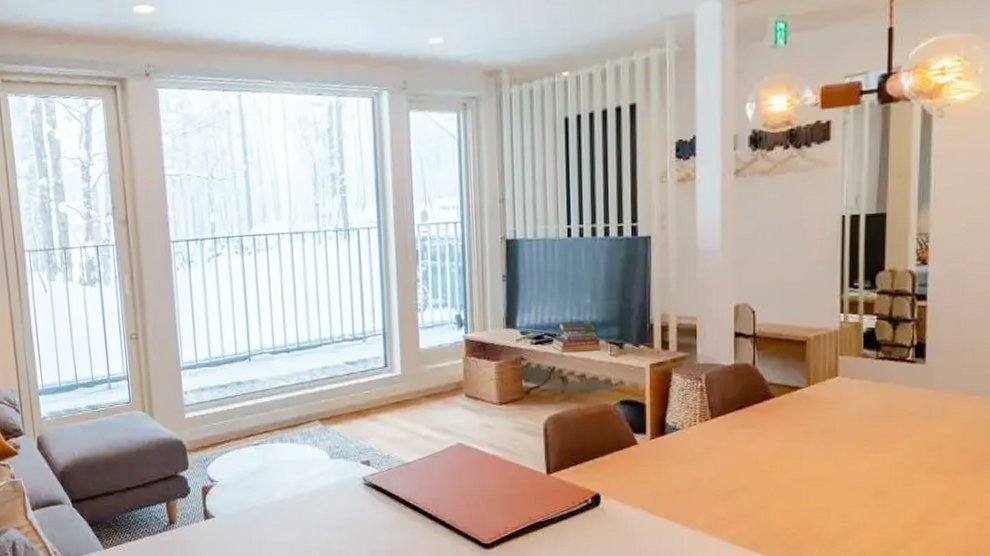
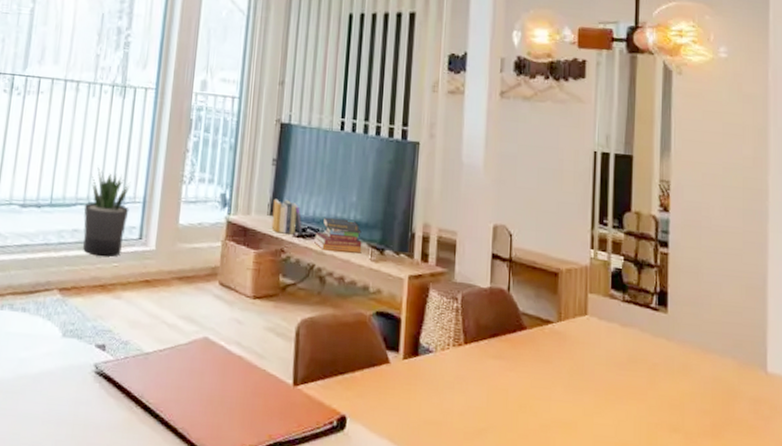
planter: none [329,309,372,388] -> present [83,167,131,257]
books: none [508,311,541,343] -> present [271,198,303,235]

